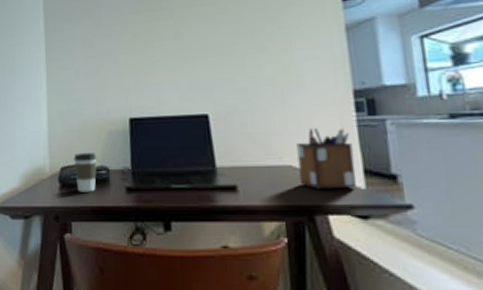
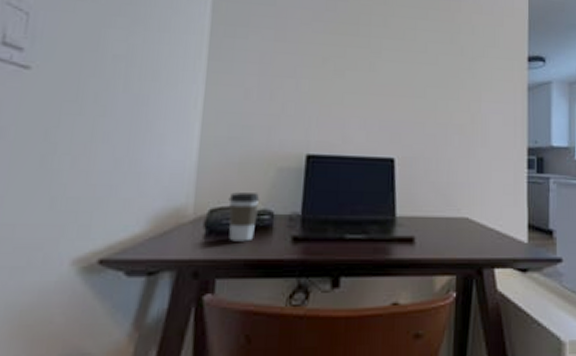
desk organizer: present [296,127,357,189] -> none [474,182,522,243]

